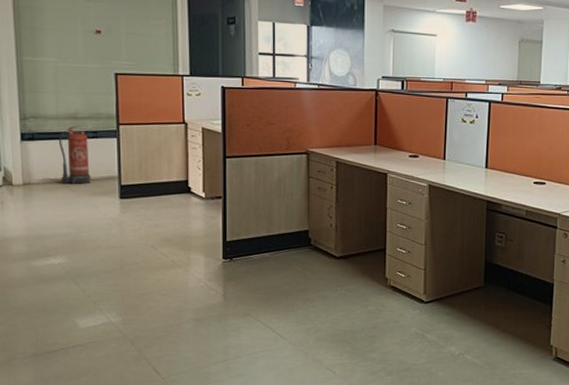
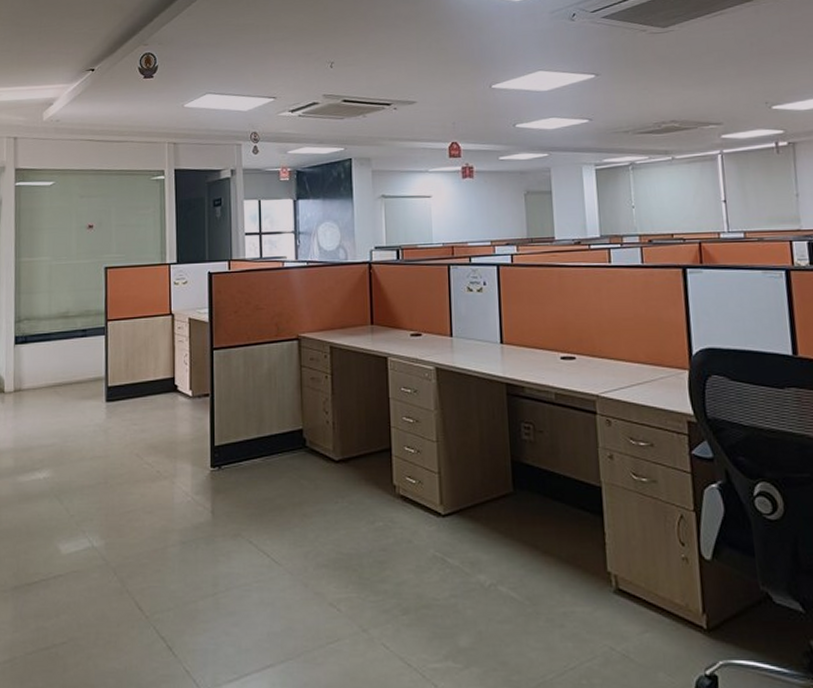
fire extinguisher: present [58,125,91,184] -> none [49,325,79,388]

